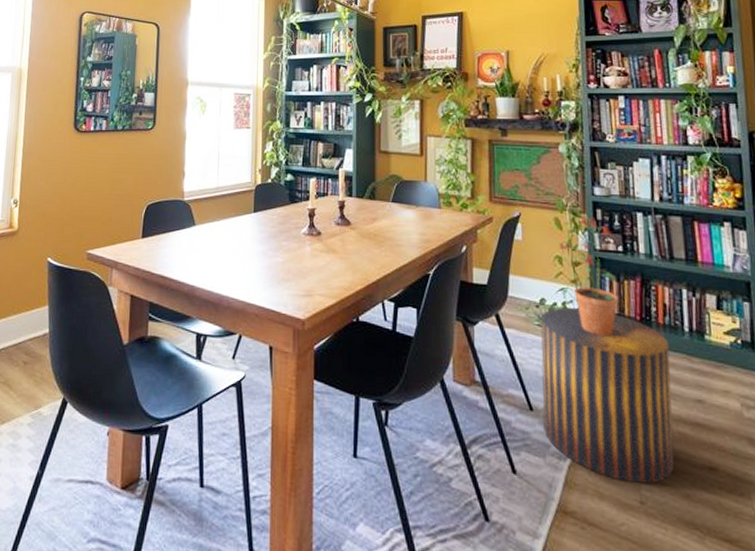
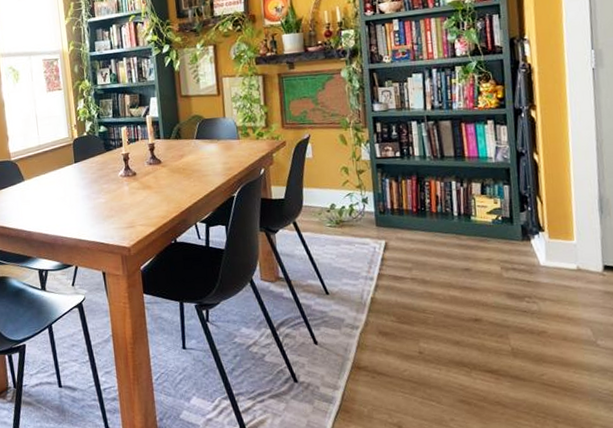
stool: present [540,308,675,484] -> none [332,208,447,339]
potted plant: present [559,216,619,337] -> none [344,130,398,229]

